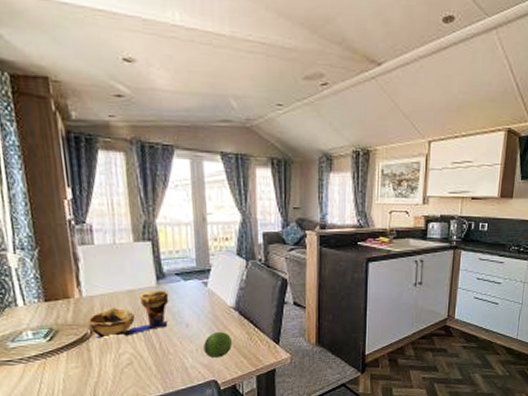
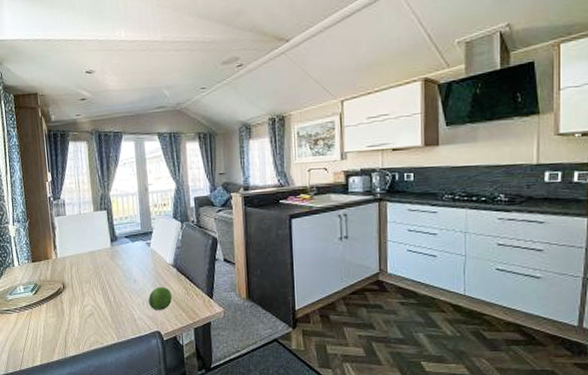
decorative bowl: present [87,291,169,339] -> none [61,251,121,293]

